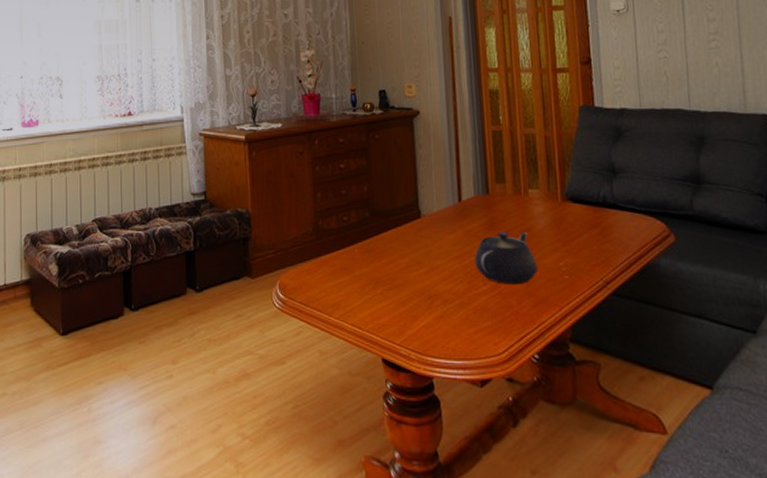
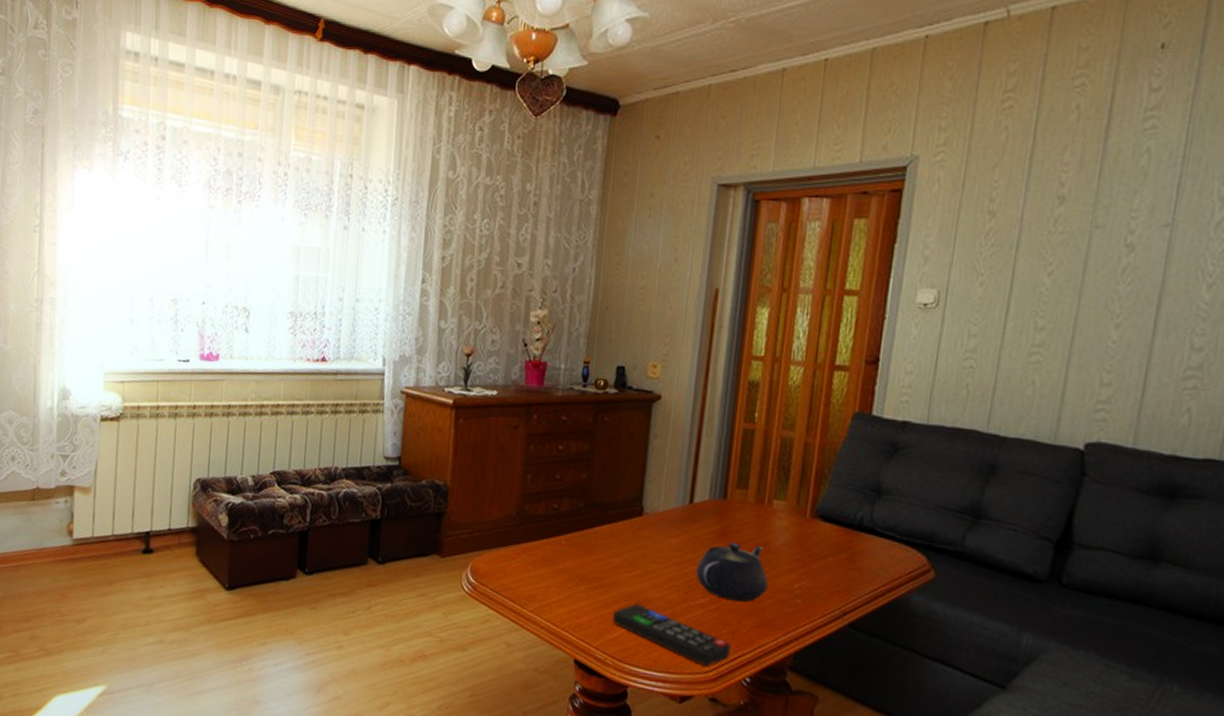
remote control: none [410,299,518,349] -> present [613,604,732,667]

